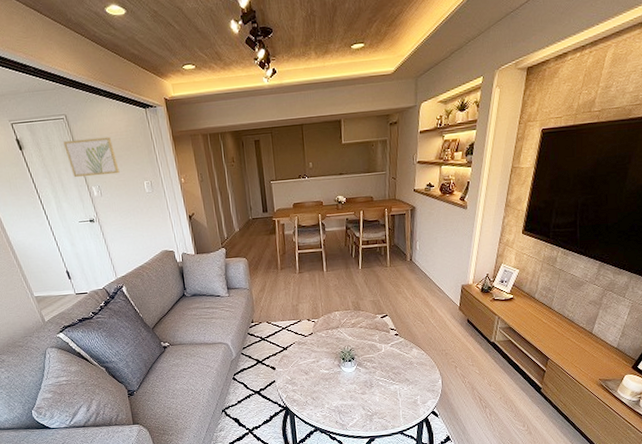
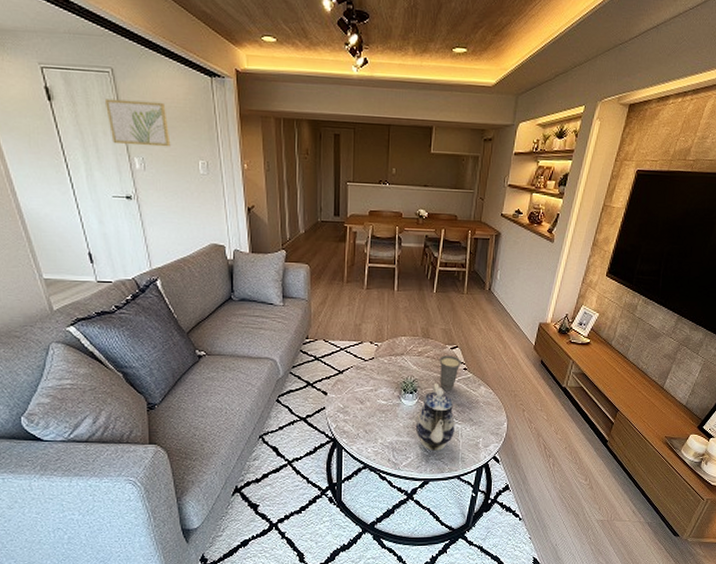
teapot: none [356,350,393,411] -> present [415,384,455,451]
cup: none [372,323,393,356] -> present [439,355,462,390]

